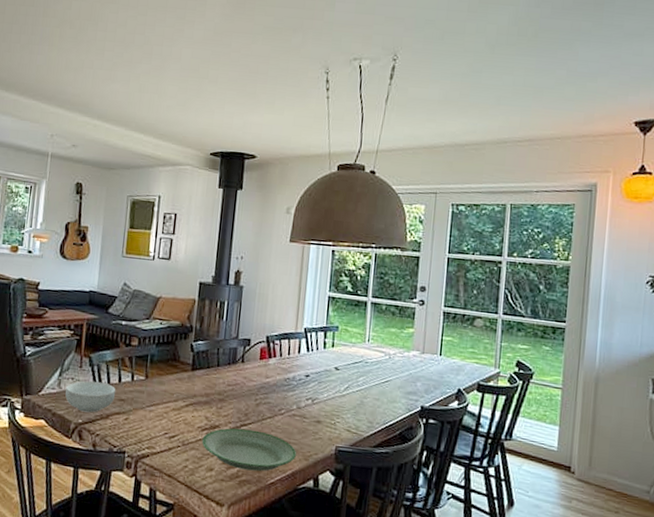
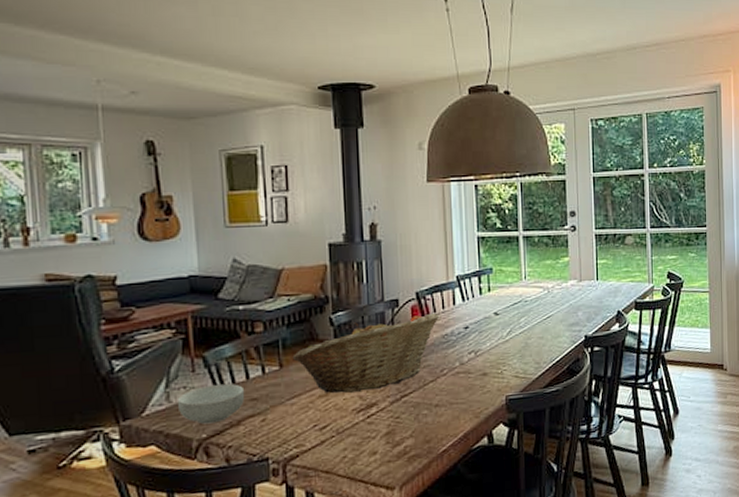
fruit basket: none [156,352,285,414] -> present [292,313,440,393]
plate: present [201,428,297,472] -> none [359,398,467,445]

